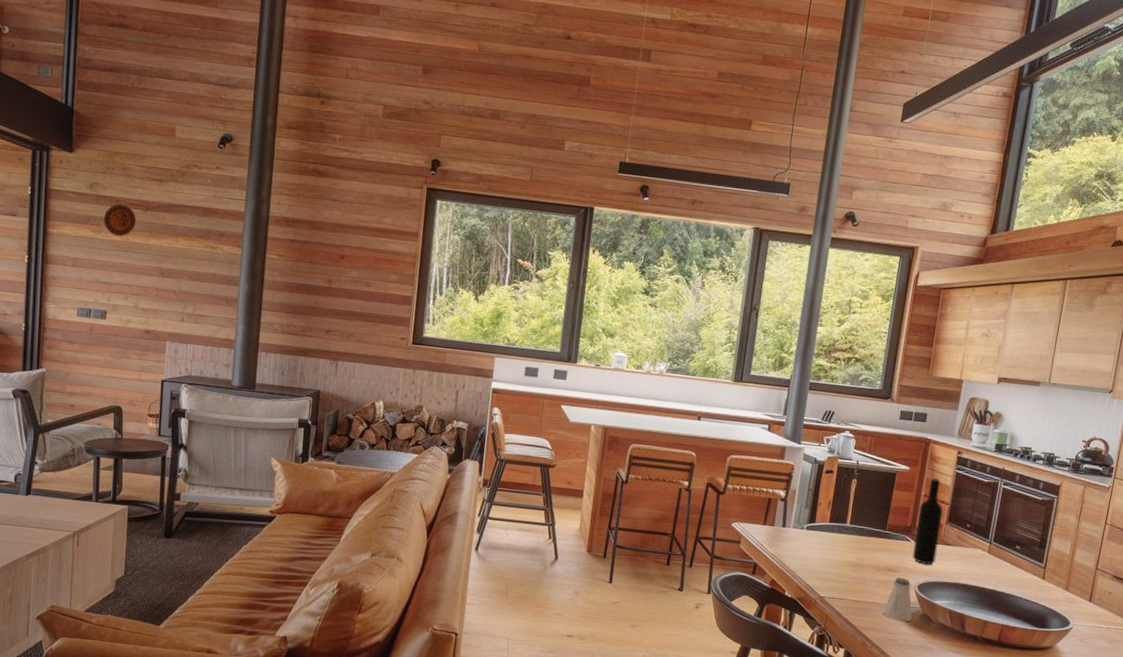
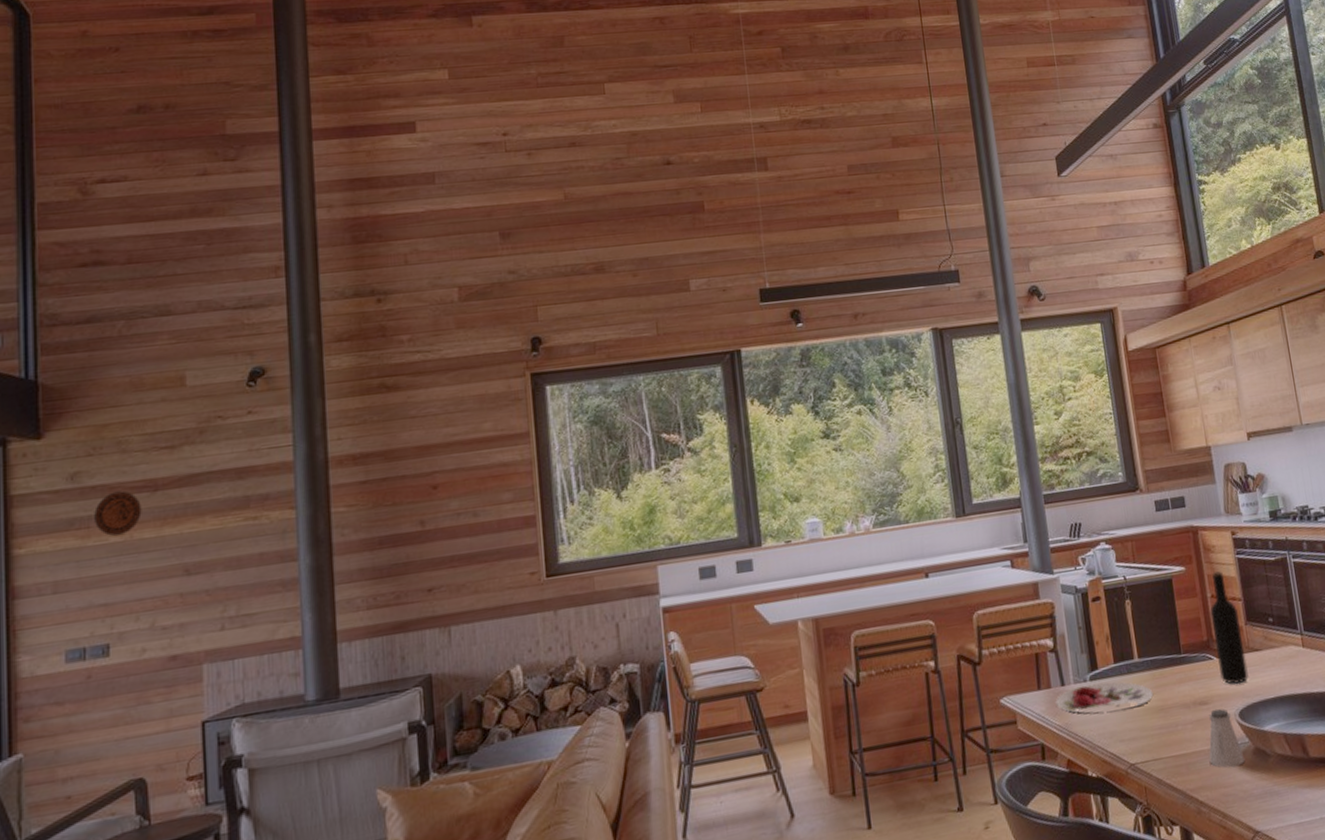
plate: none [774,531,854,559] -> present [1055,682,1154,715]

